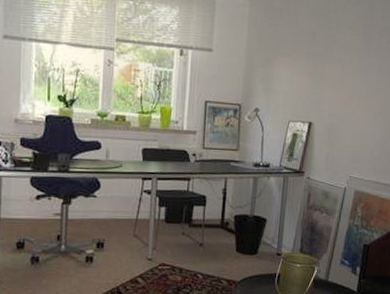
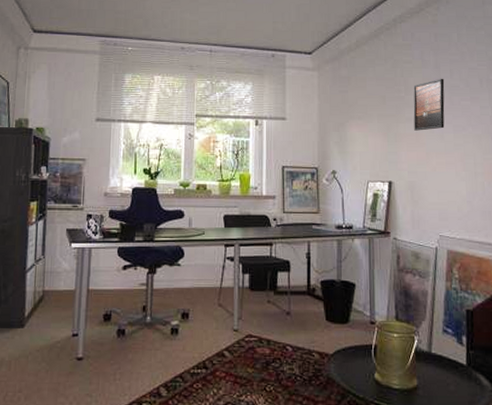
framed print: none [340,18,376,73] -> present [413,78,445,131]

